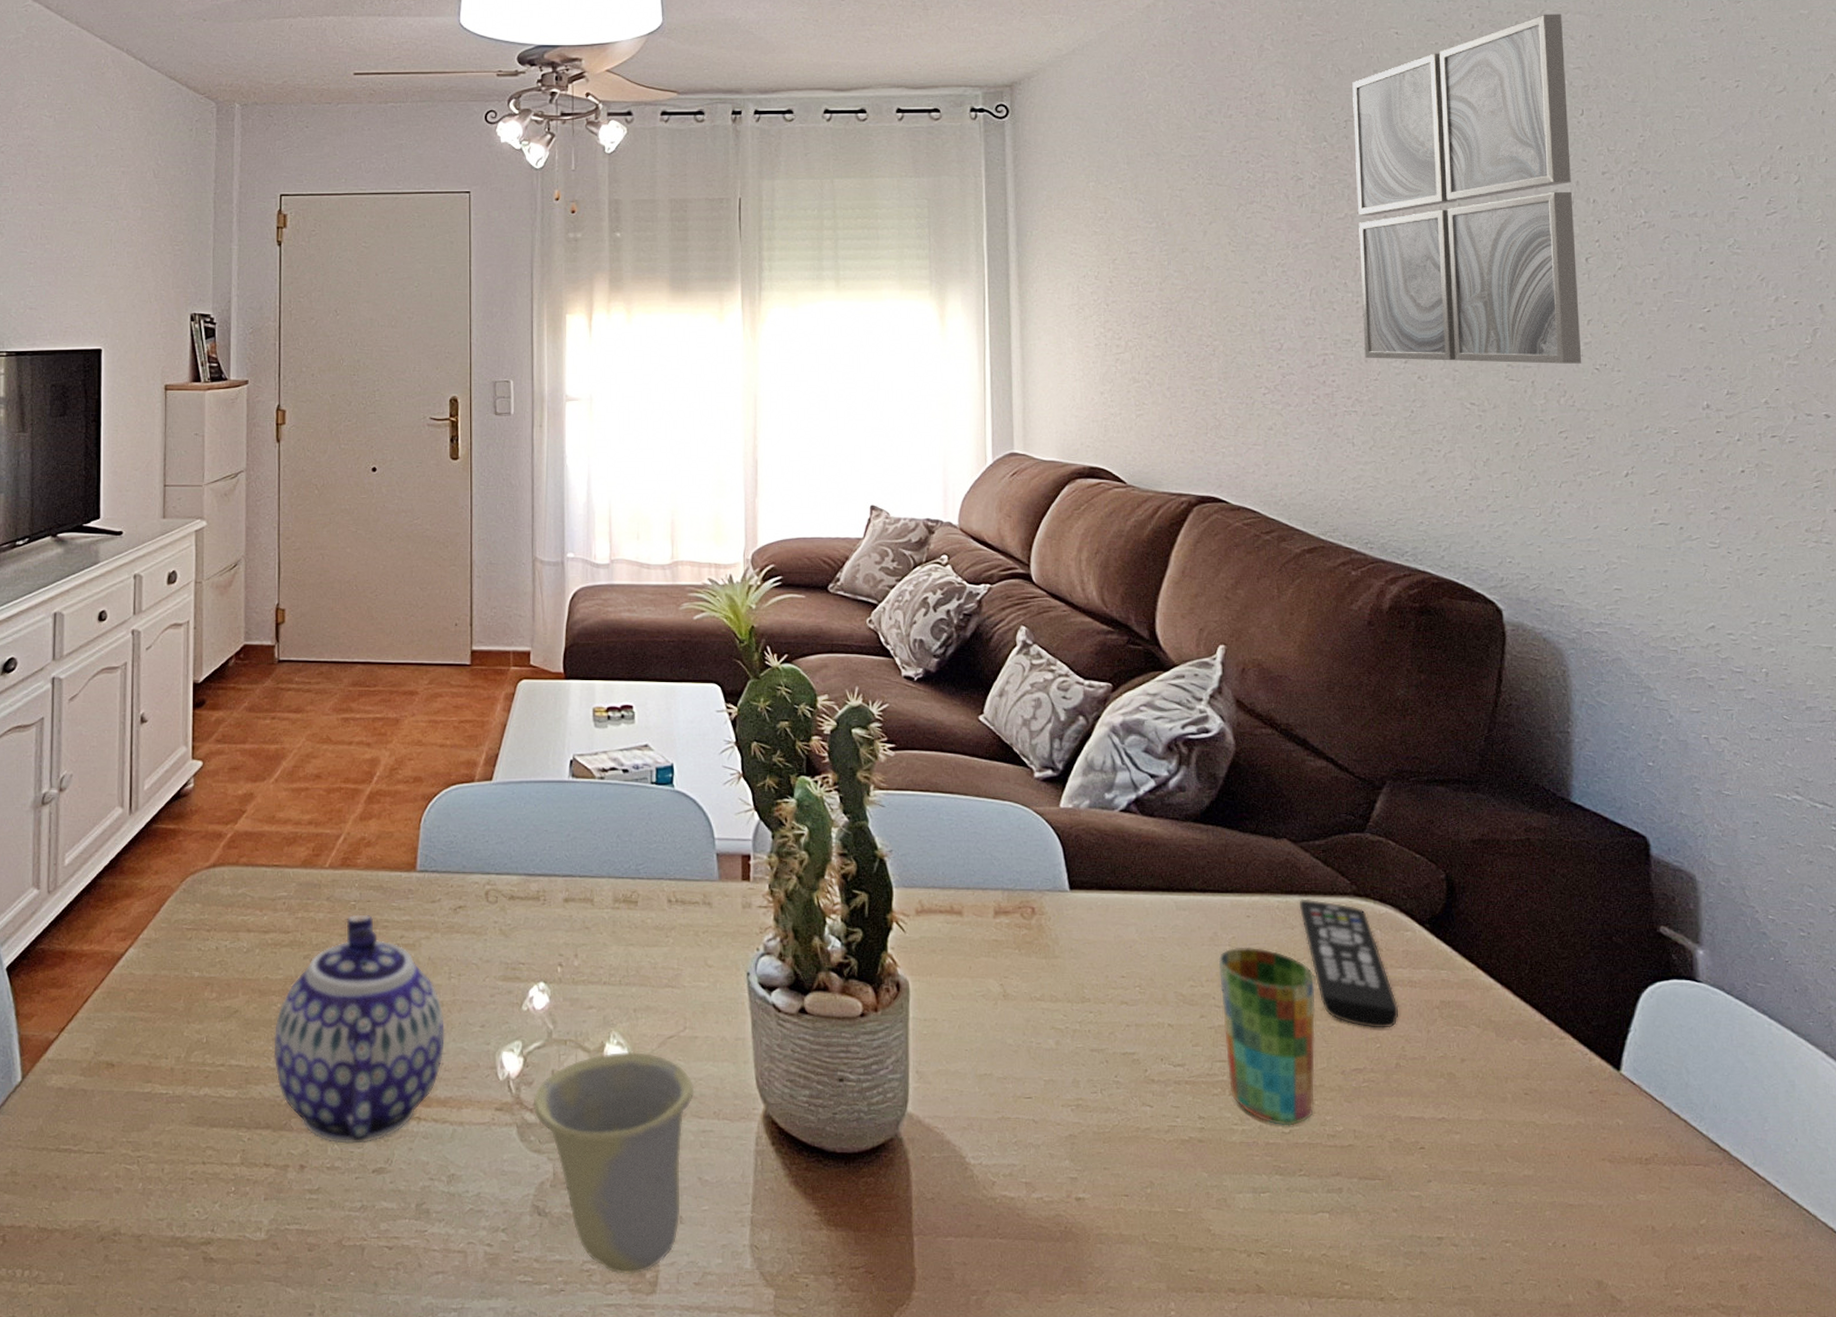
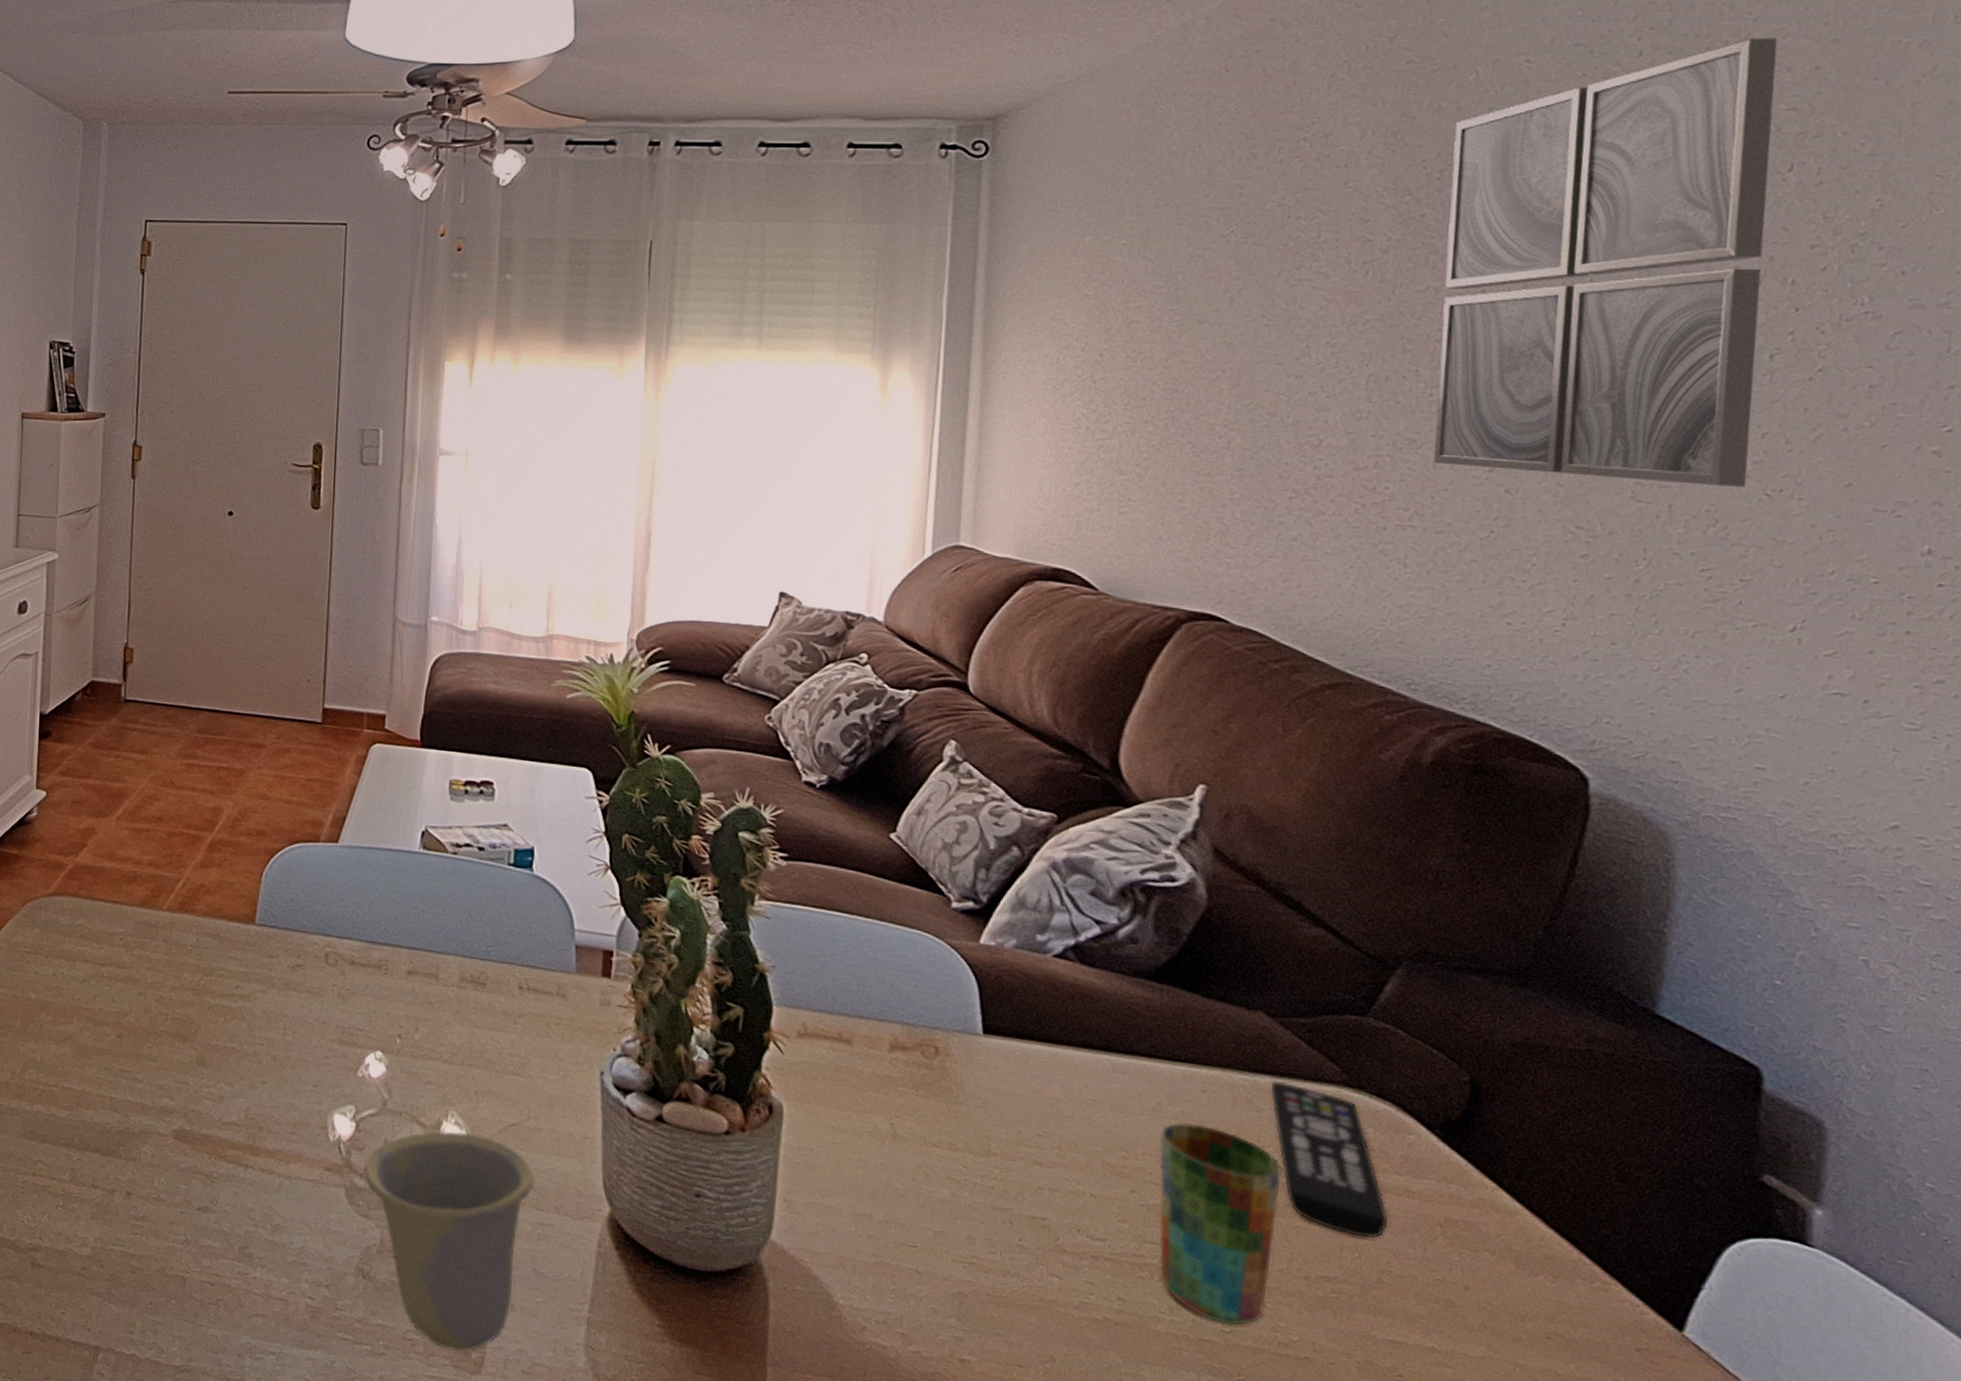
teapot: present [273,914,445,1144] -> none [105,959,277,1181]

